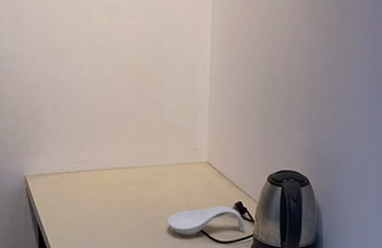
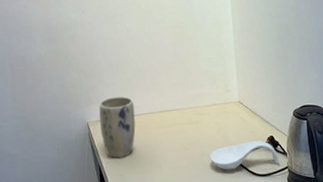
plant pot: none [40,148,83,218] -> present [99,96,136,159]

